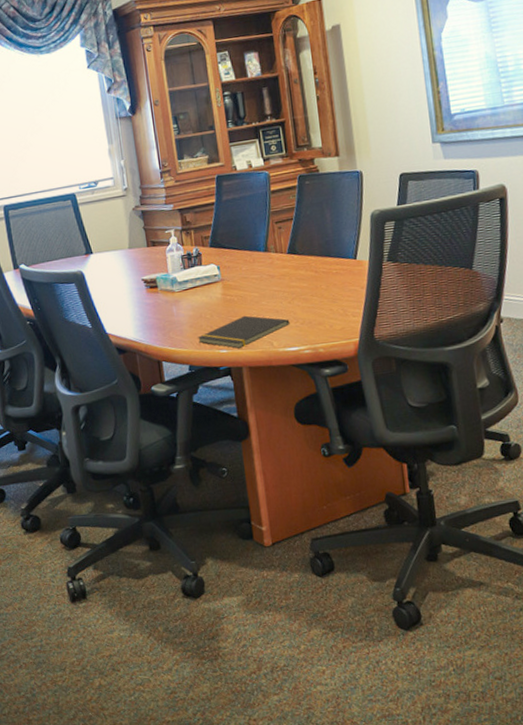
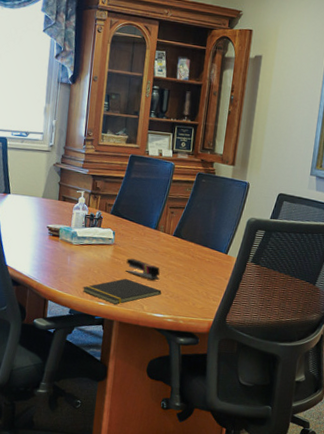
stapler: none [240,291,284,311] -> present [125,258,160,281]

